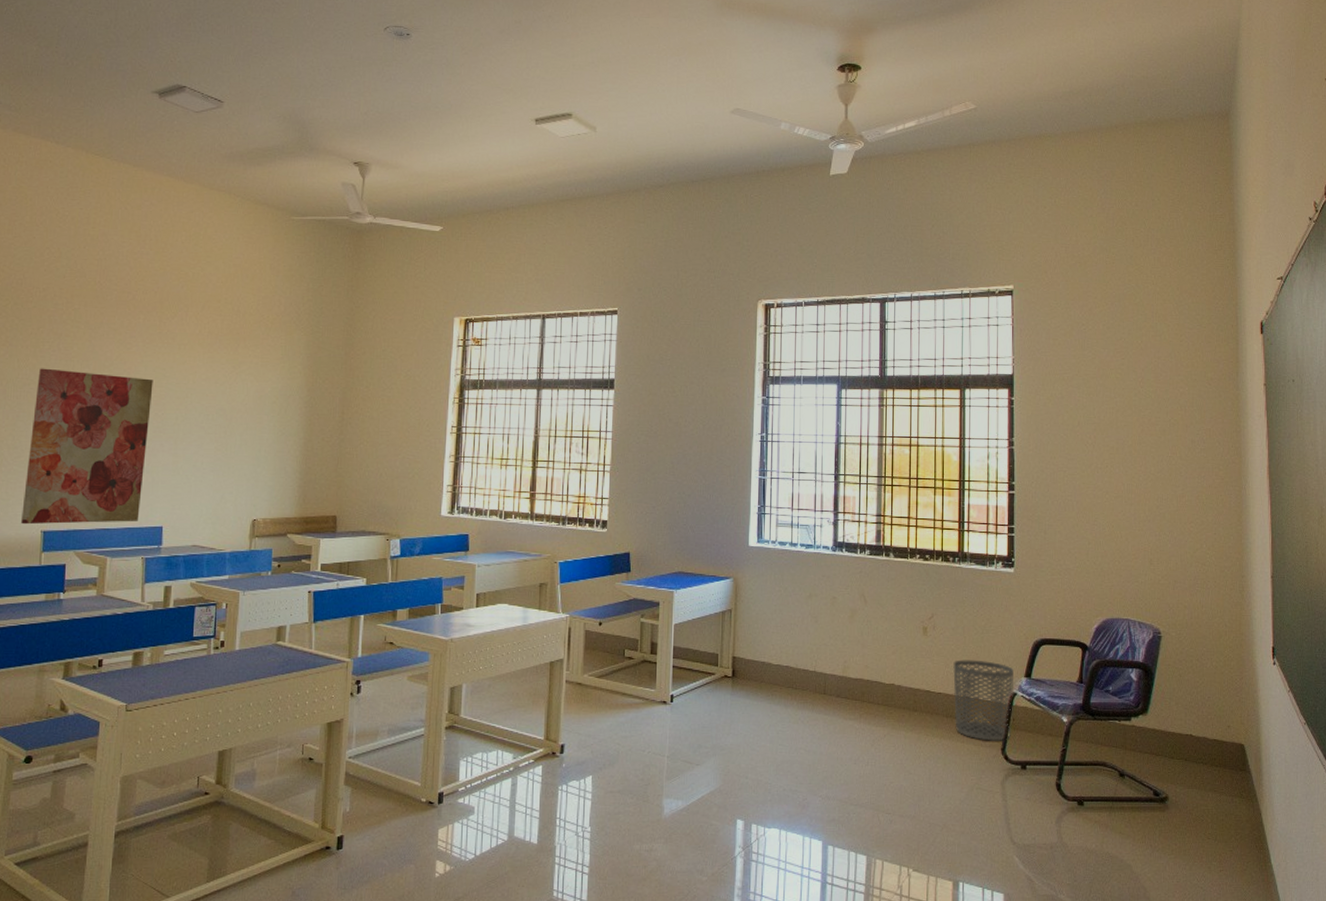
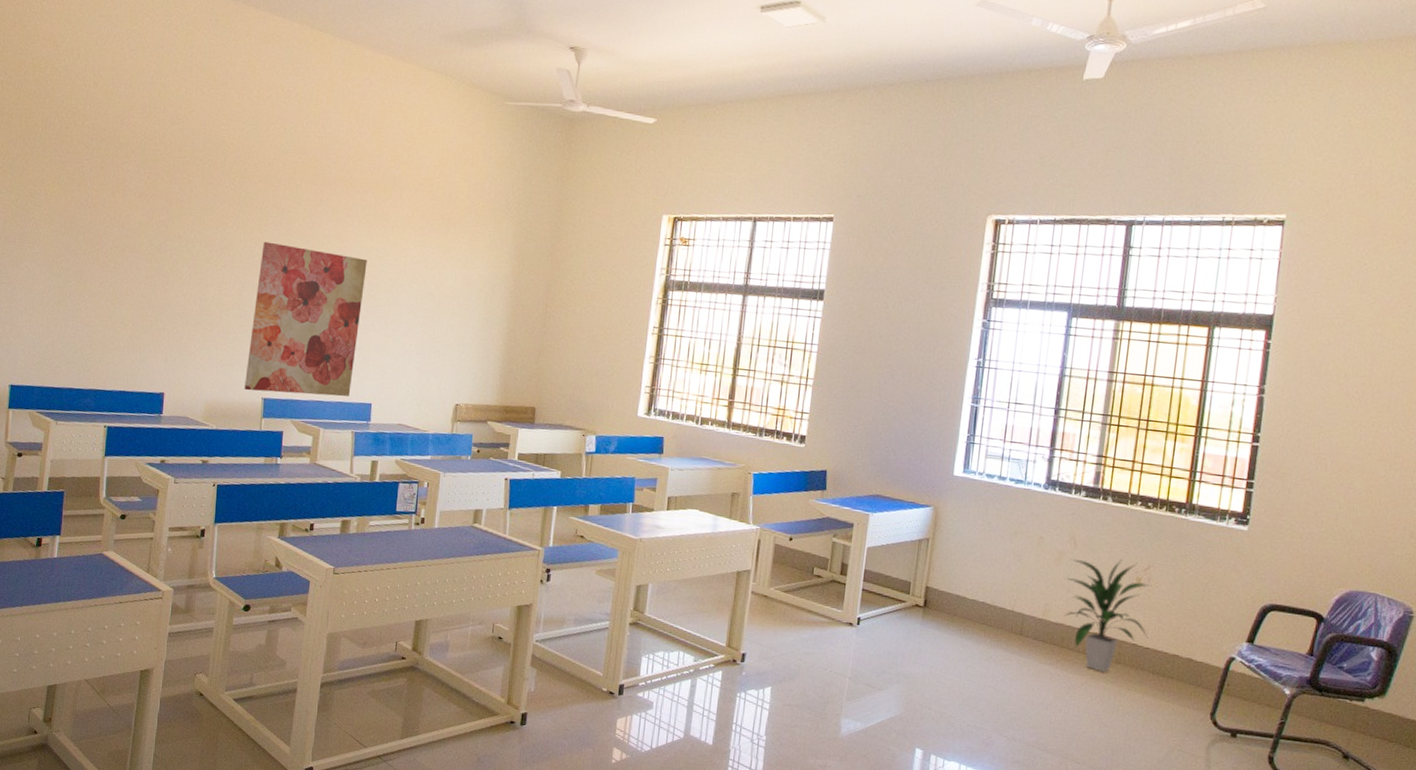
indoor plant: none [862,611,939,721] -> present [1065,559,1152,672]
waste bin: present [953,660,1013,741] -> none [1161,616,1235,706]

